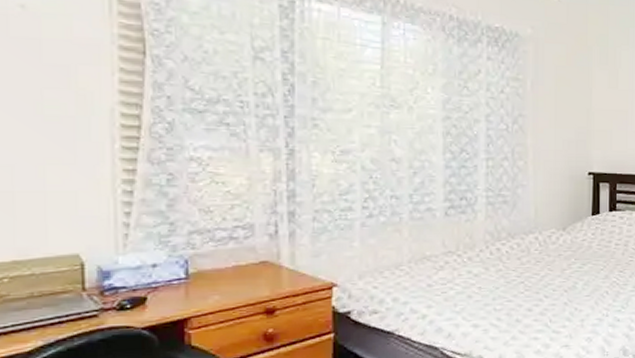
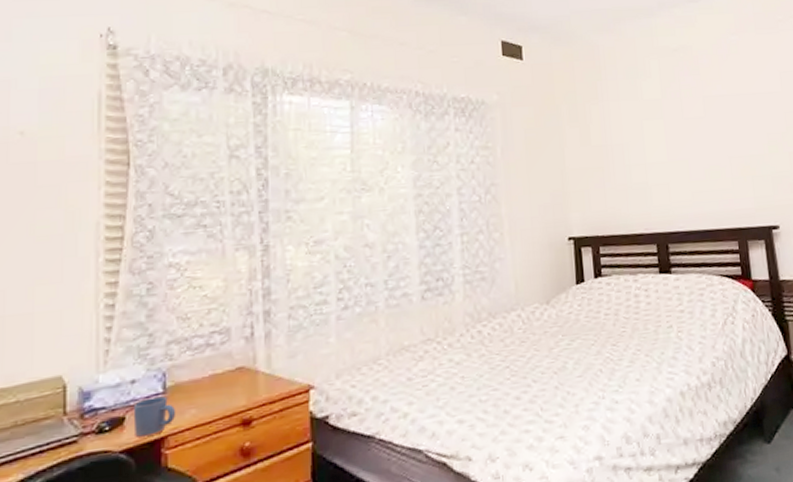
mug: none [155,281,199,318] -> present [133,396,176,439]

